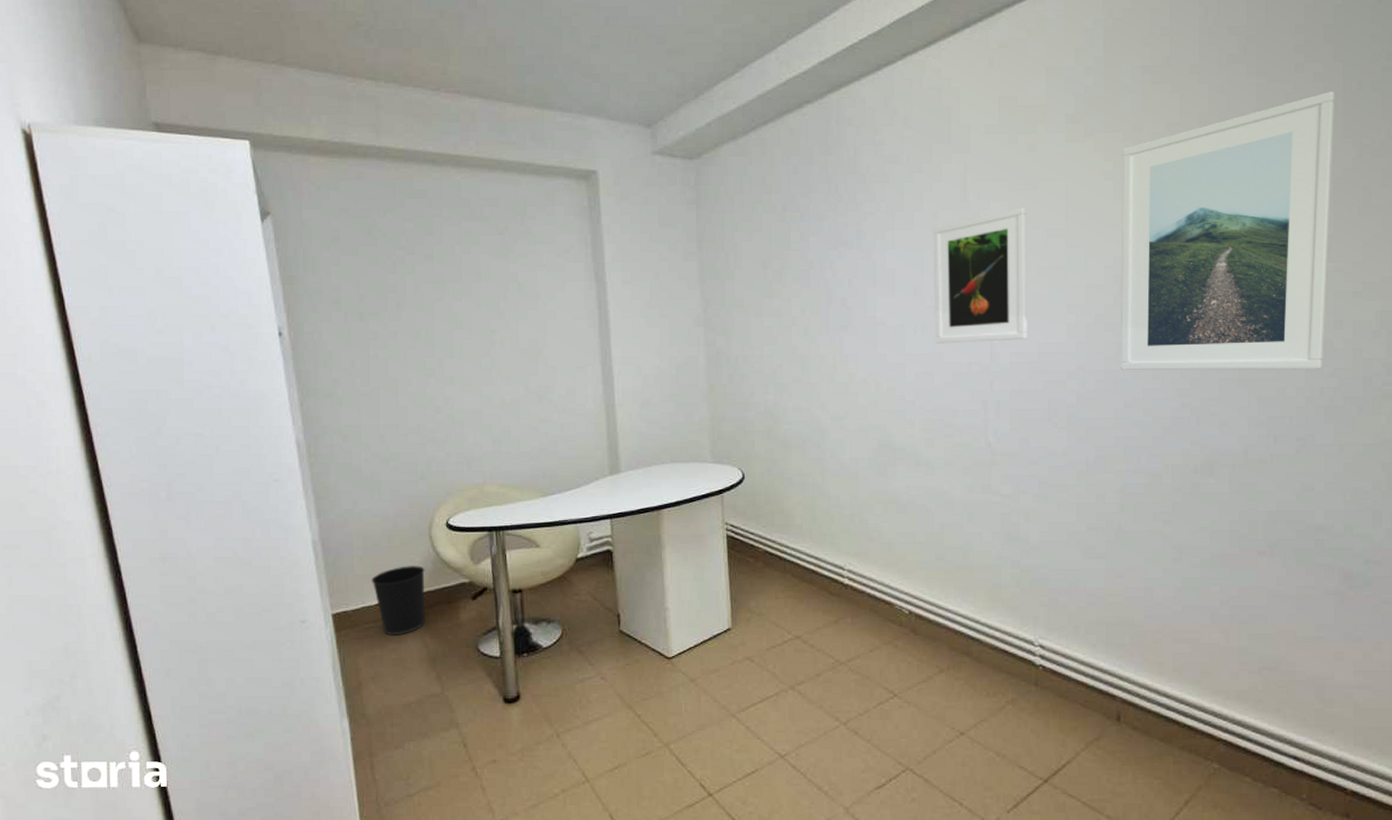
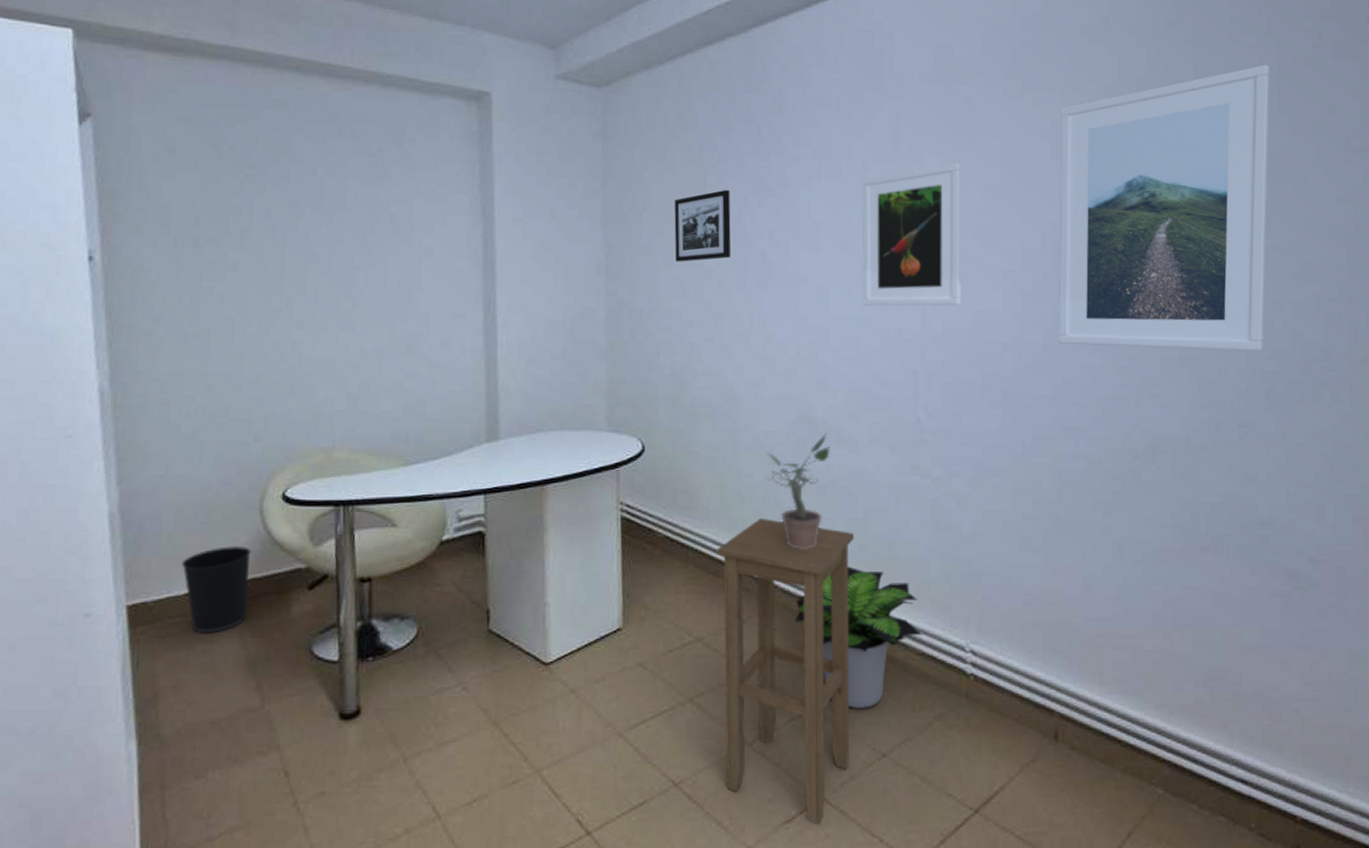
picture frame: none [763,244,815,312] -> present [674,189,731,262]
stool: none [810,534,932,790] -> present [716,519,854,824]
potted plant: none [852,458,908,560] -> present [766,433,830,549]
potted plant: none [880,573,996,694] -> present [794,566,923,708]

